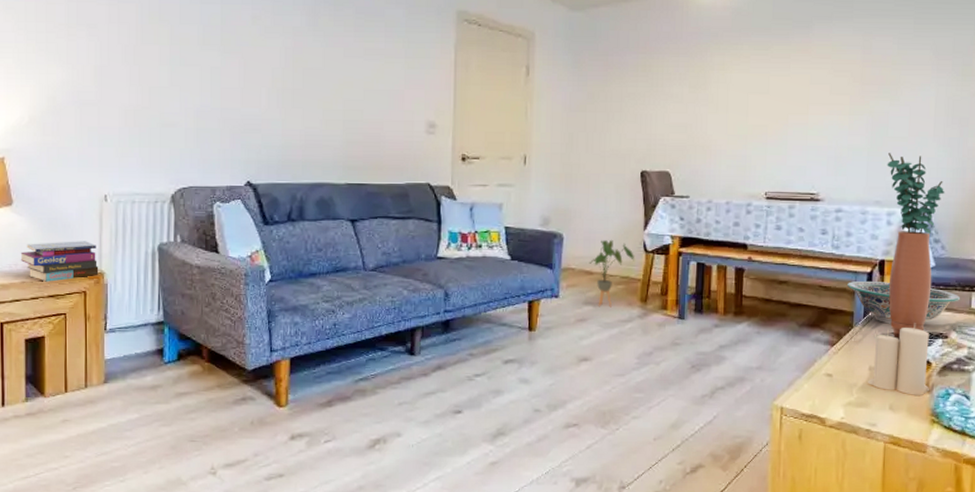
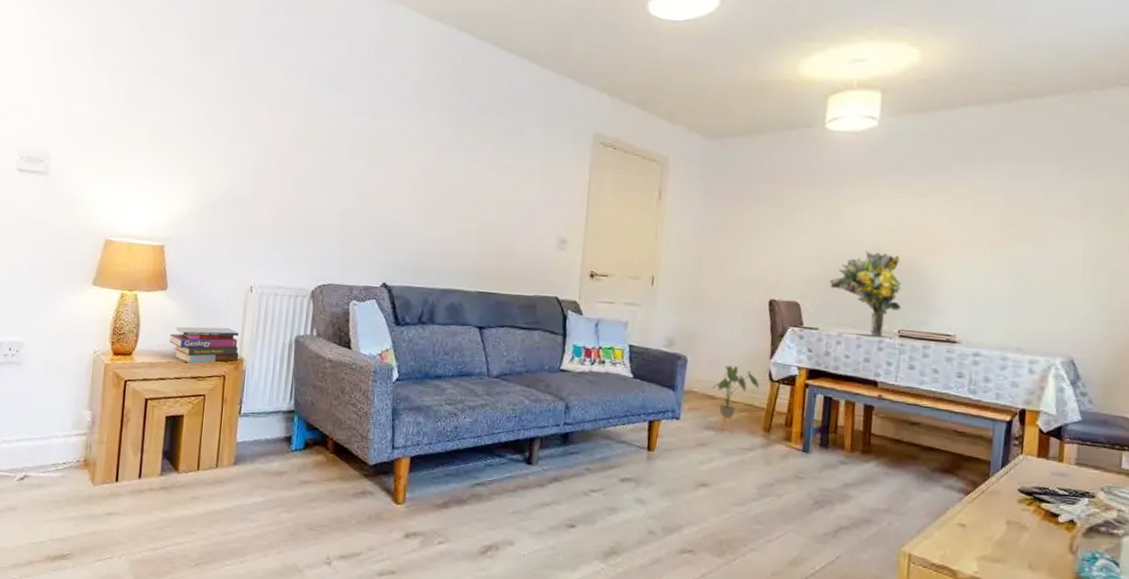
bouquet: none [698,115,768,202] -> present [829,251,903,340]
decorative bowl: present [847,281,961,324] -> none [984,429,1110,479]
candle: present [868,323,930,397] -> none [1005,478,1074,558]
vase: present [887,153,945,340] -> none [1029,299,1094,495]

